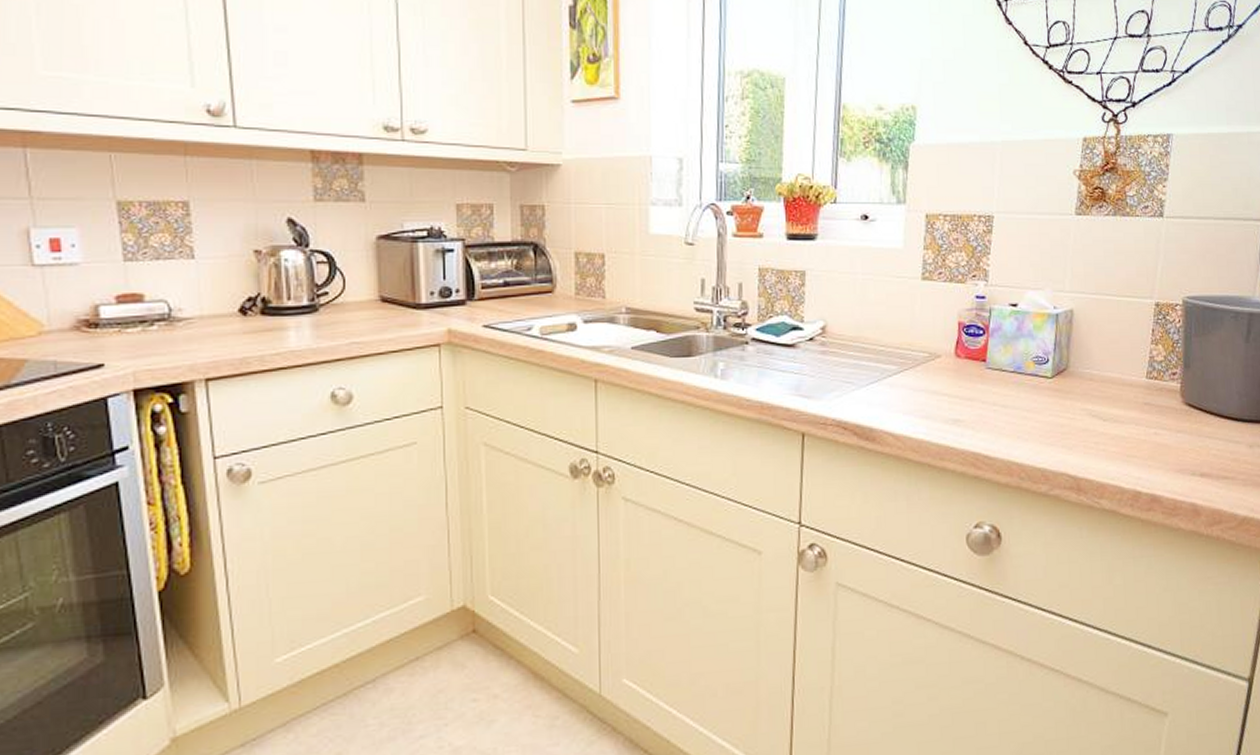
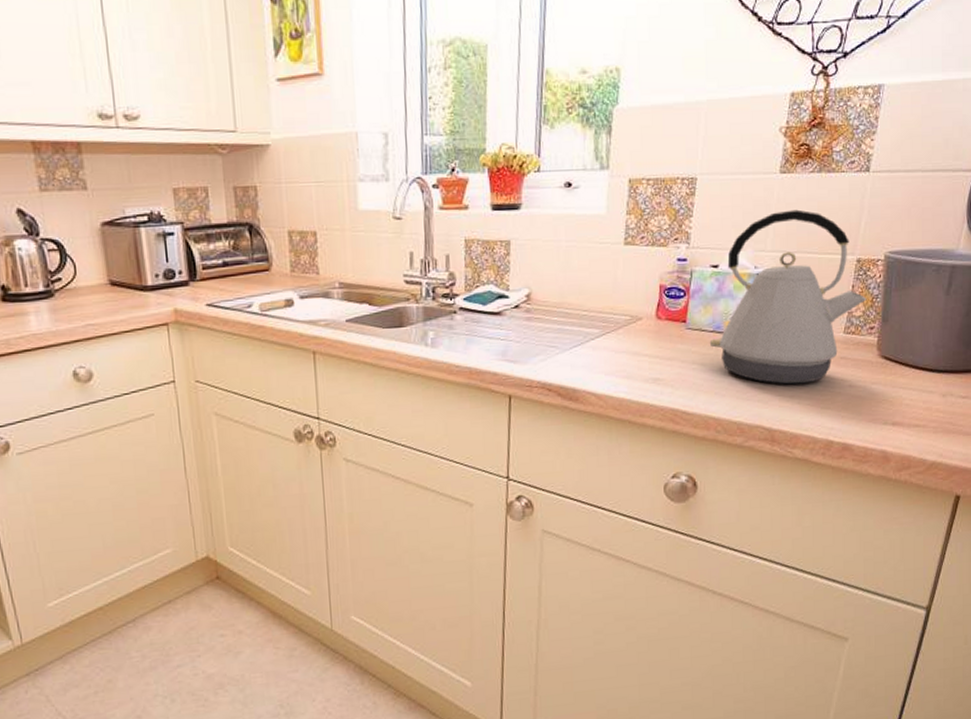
kettle: none [1010,251,1168,430] -> present [709,209,867,385]

